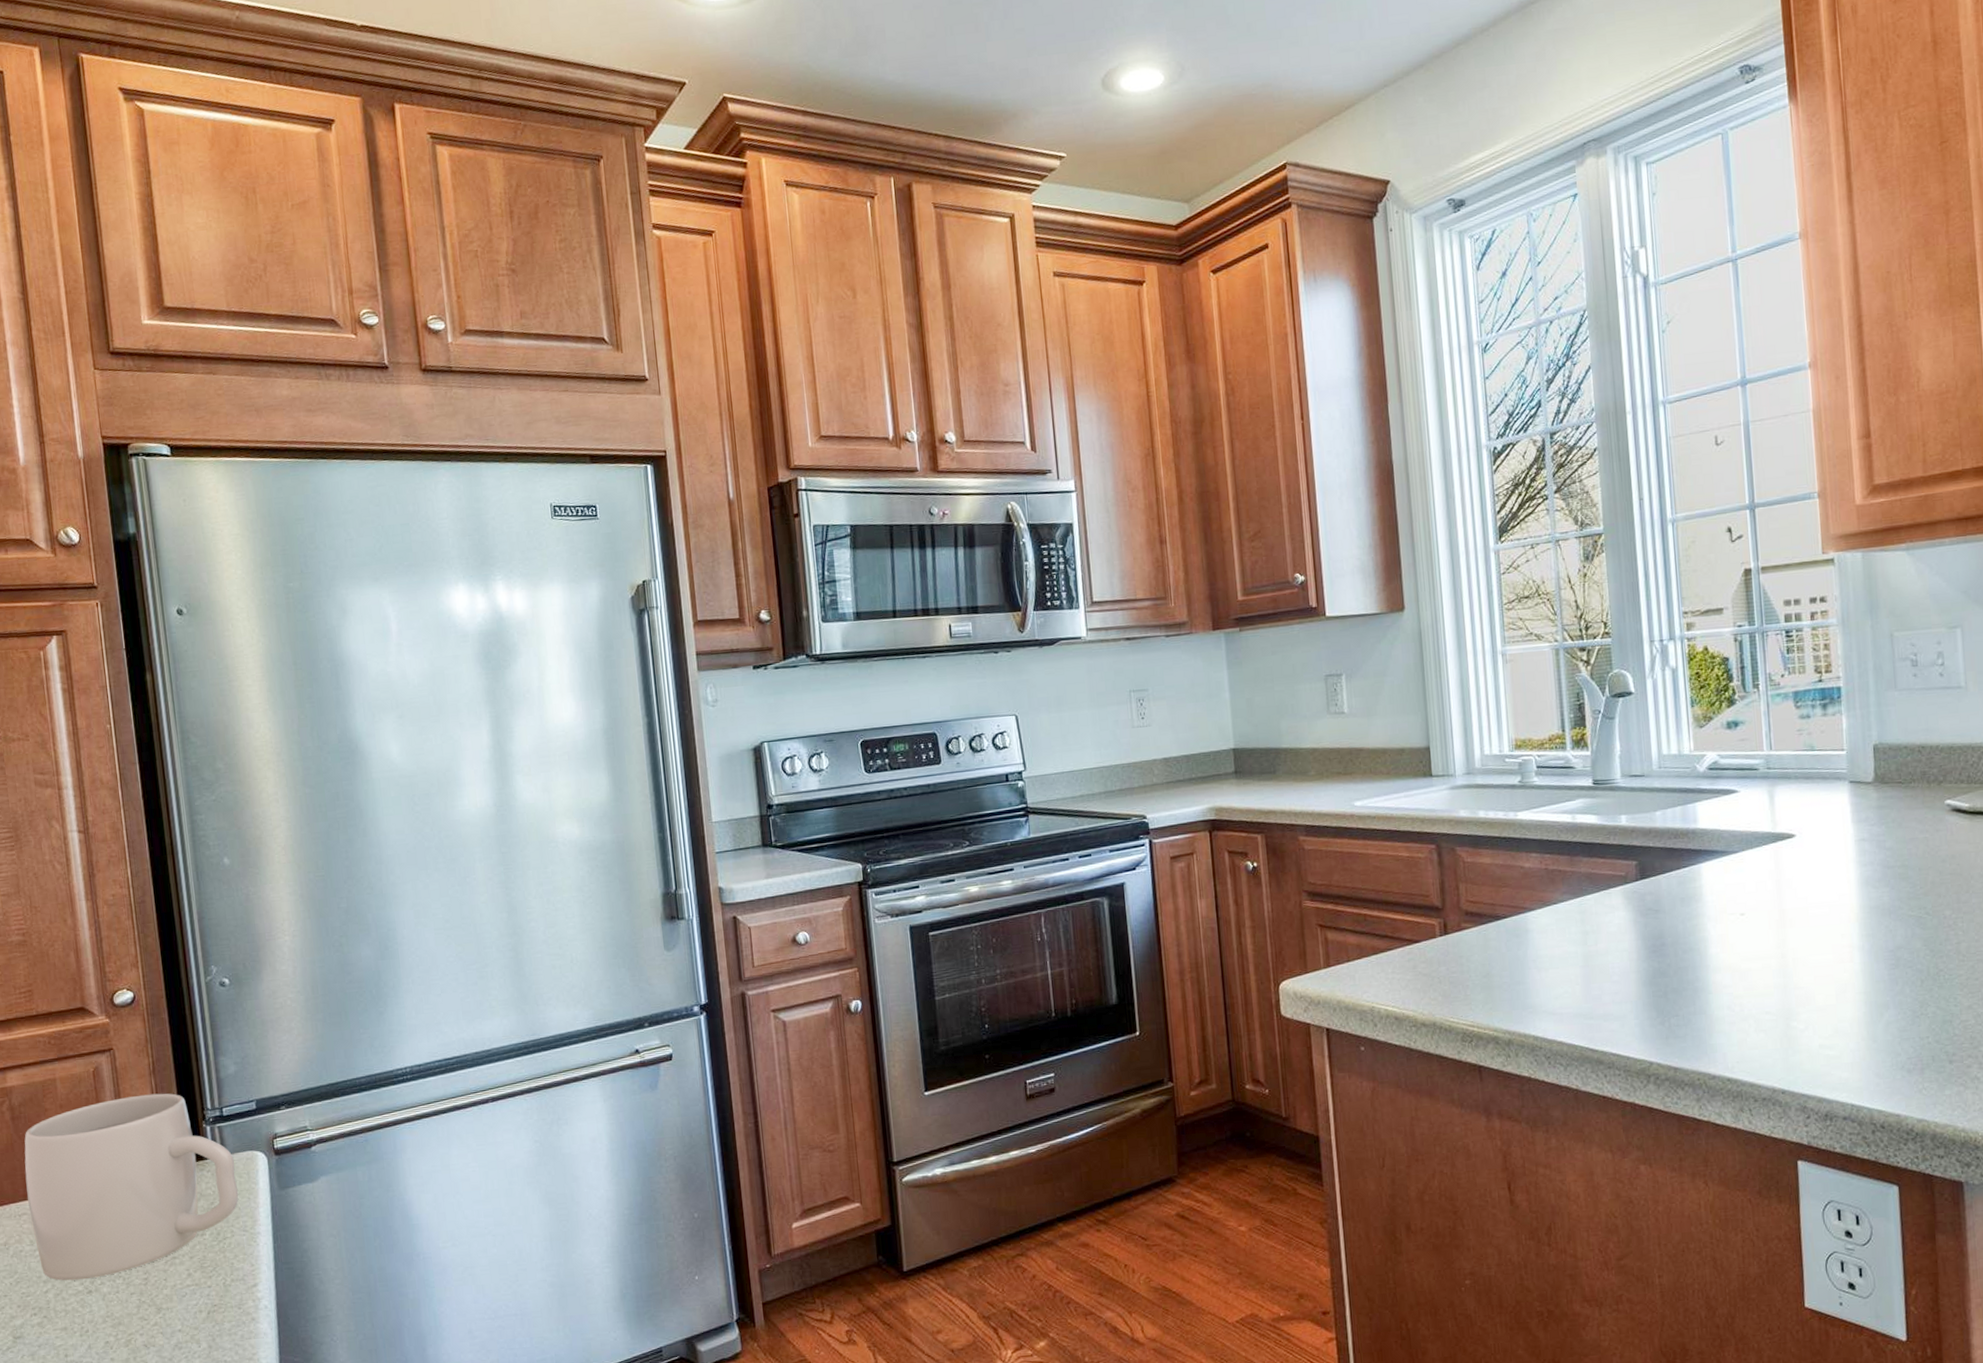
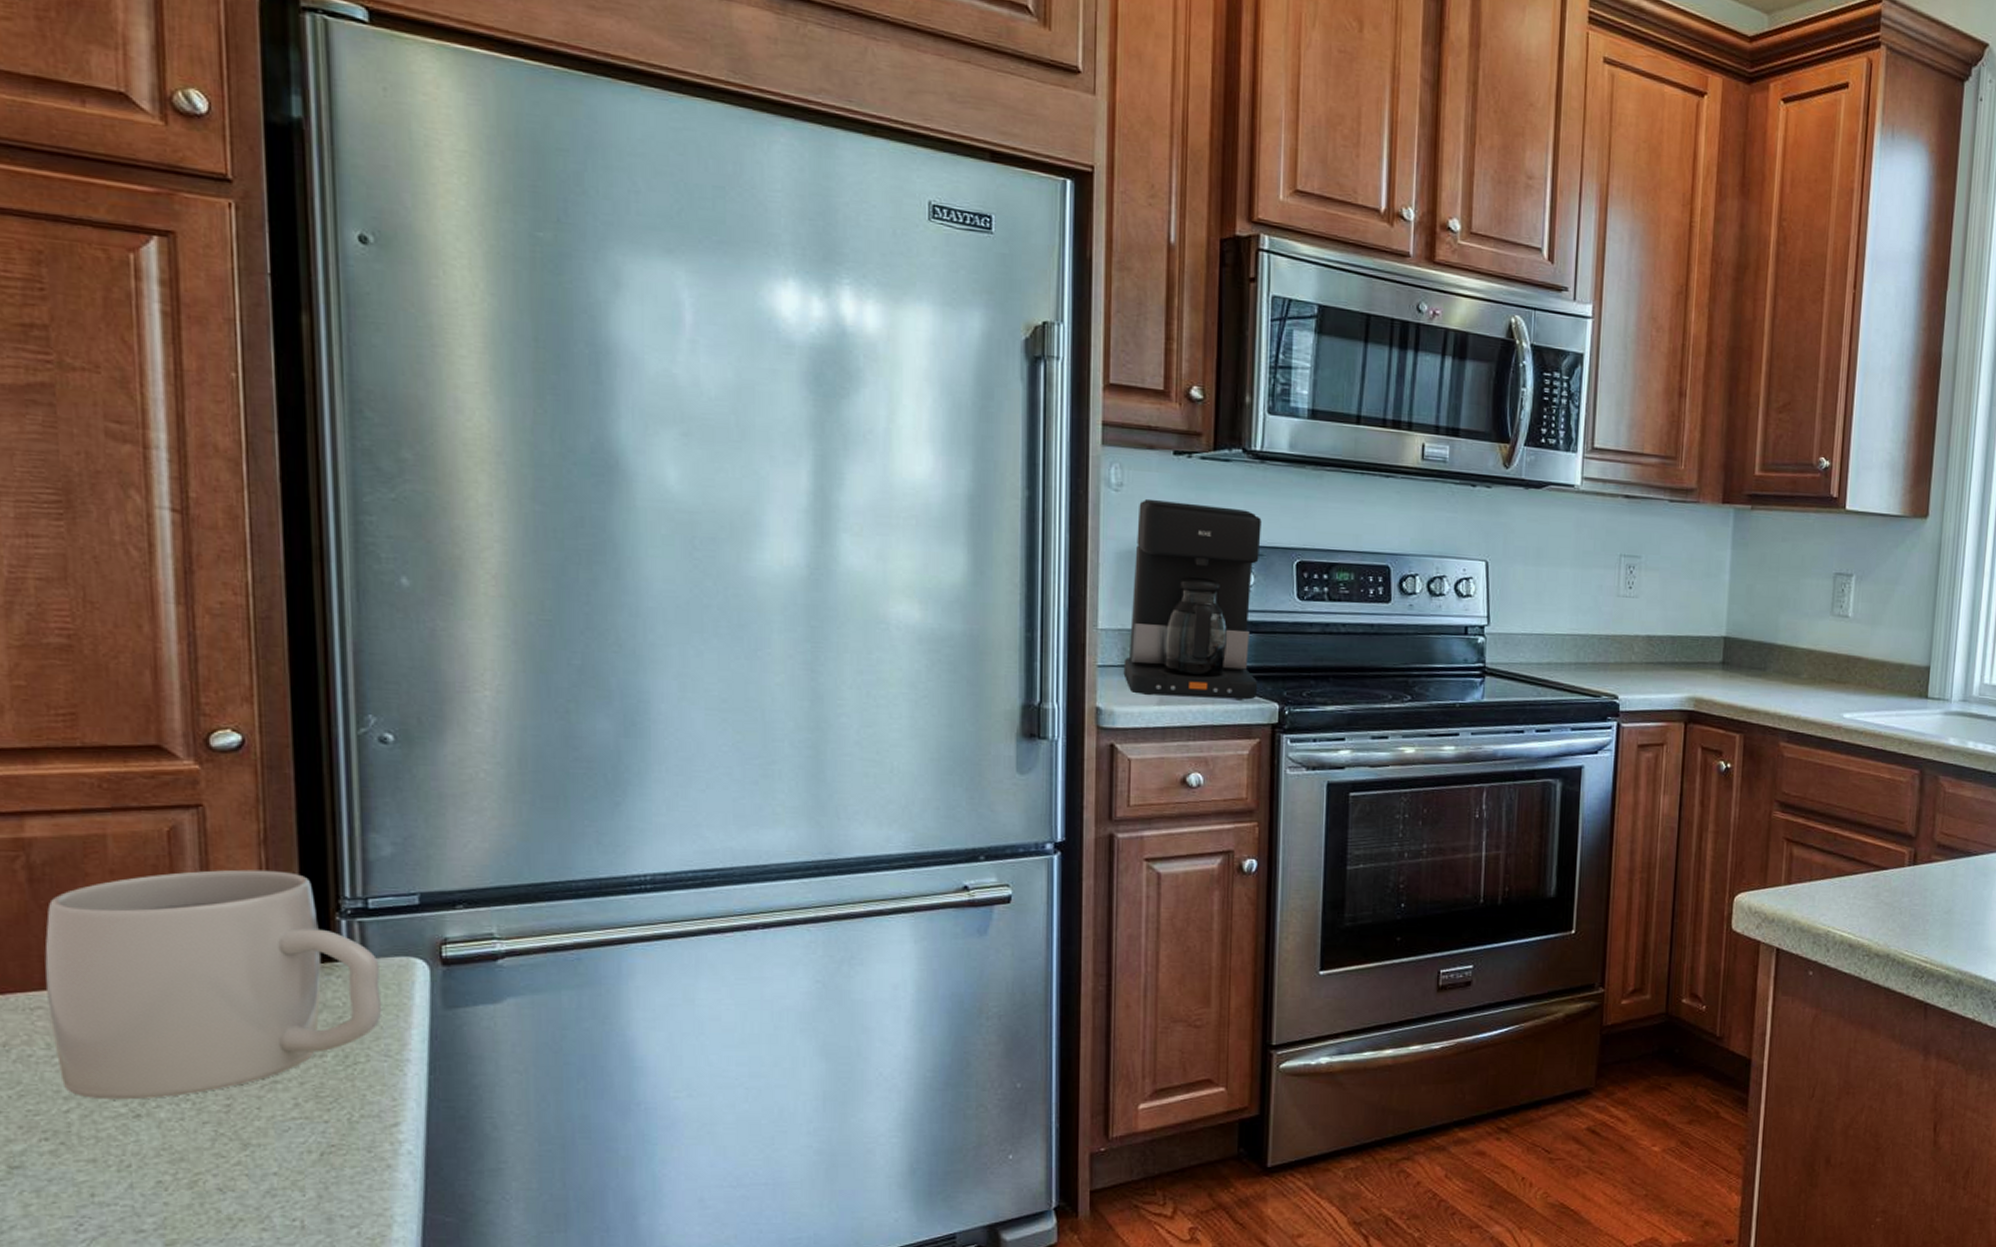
coffee maker: none [732,705,843,872] -> present [1123,498,1262,701]

